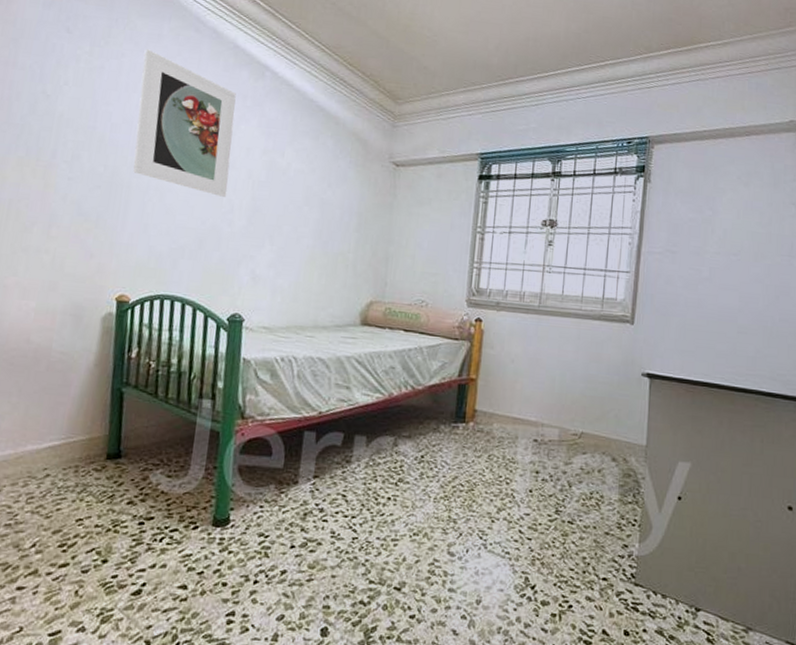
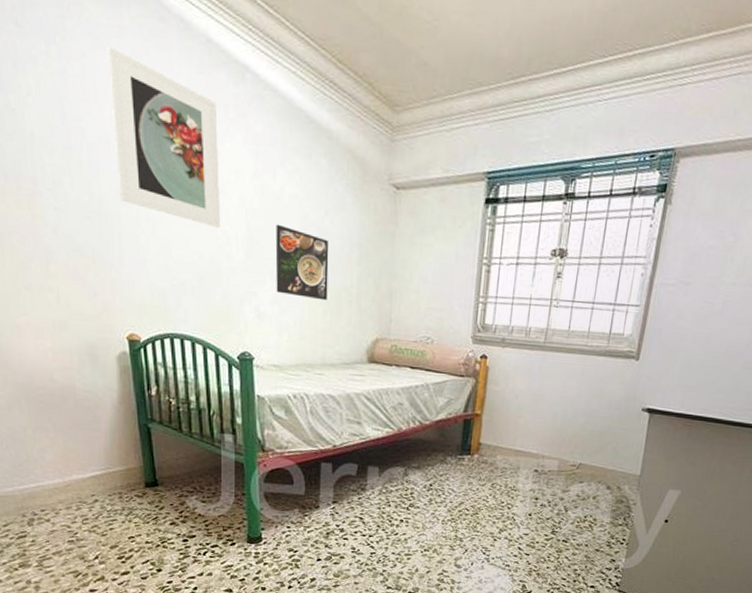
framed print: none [274,194,330,265] -> present [275,224,329,301]

